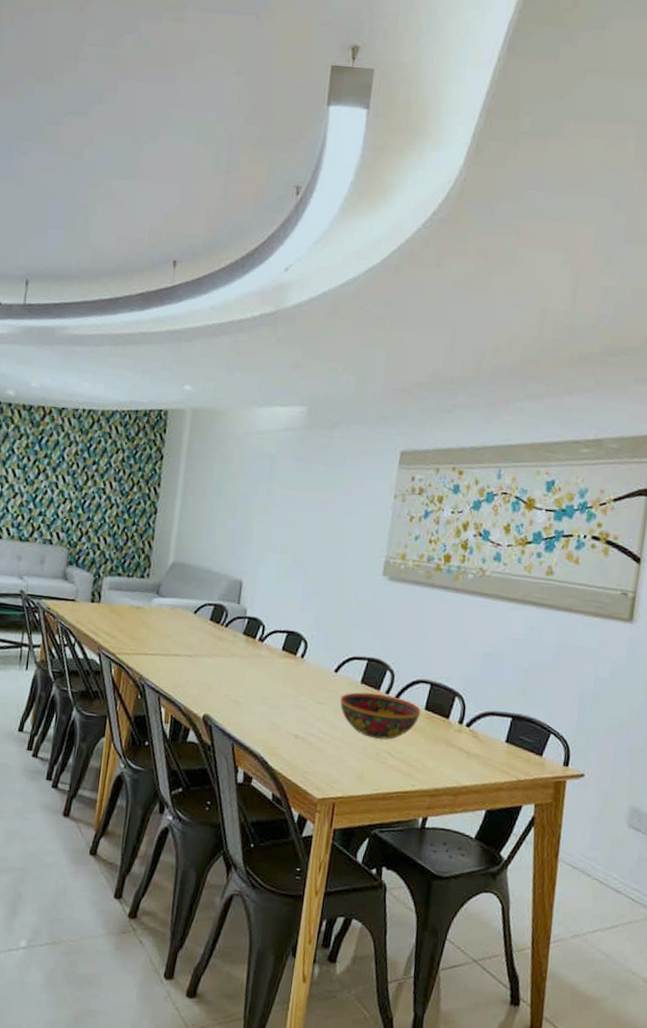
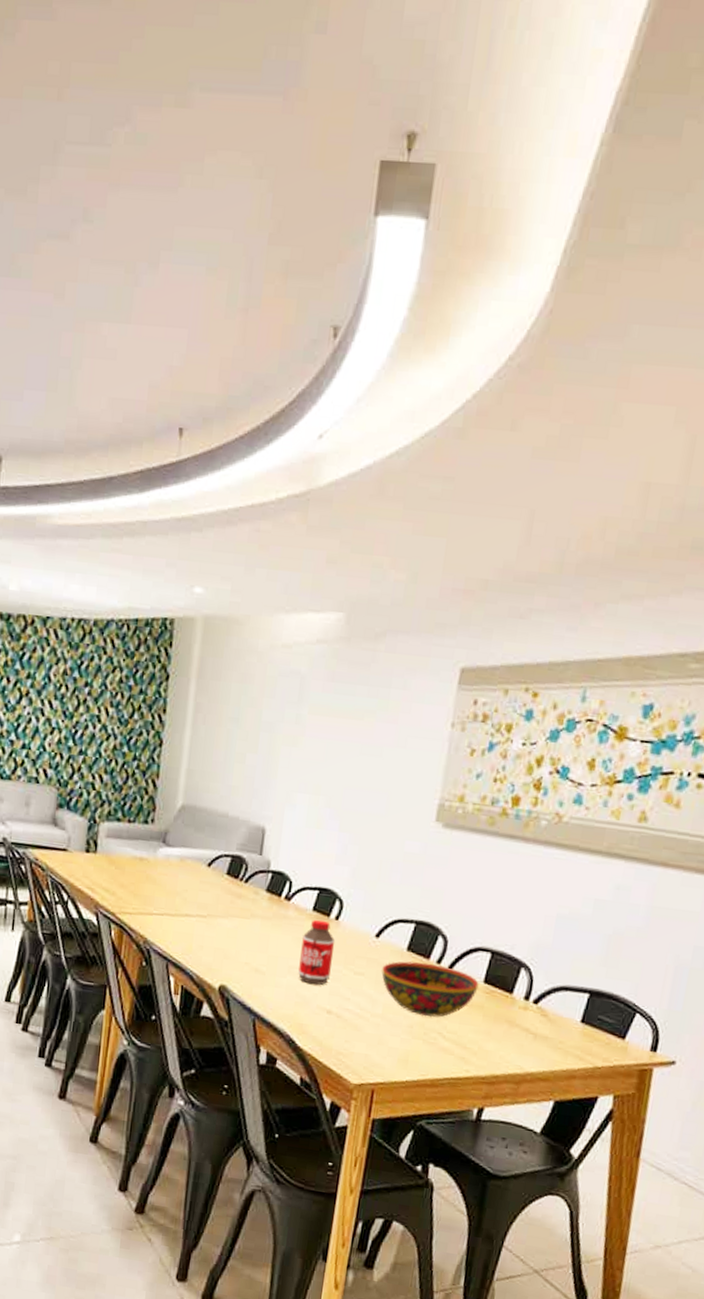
bottle: none [270,657,301,714] -> present [298,919,336,985]

